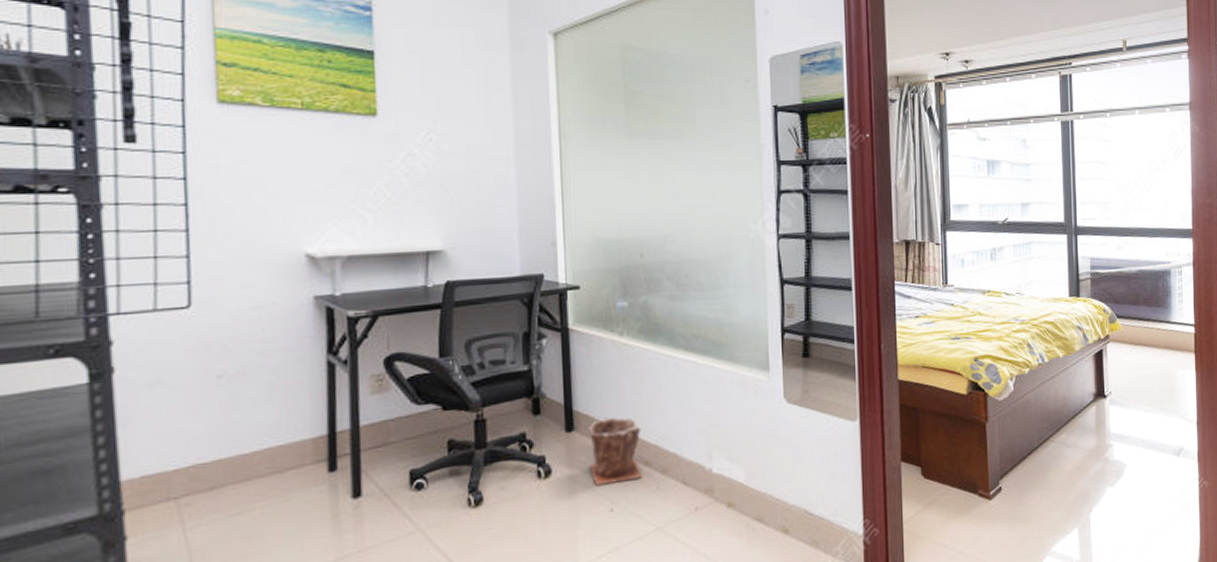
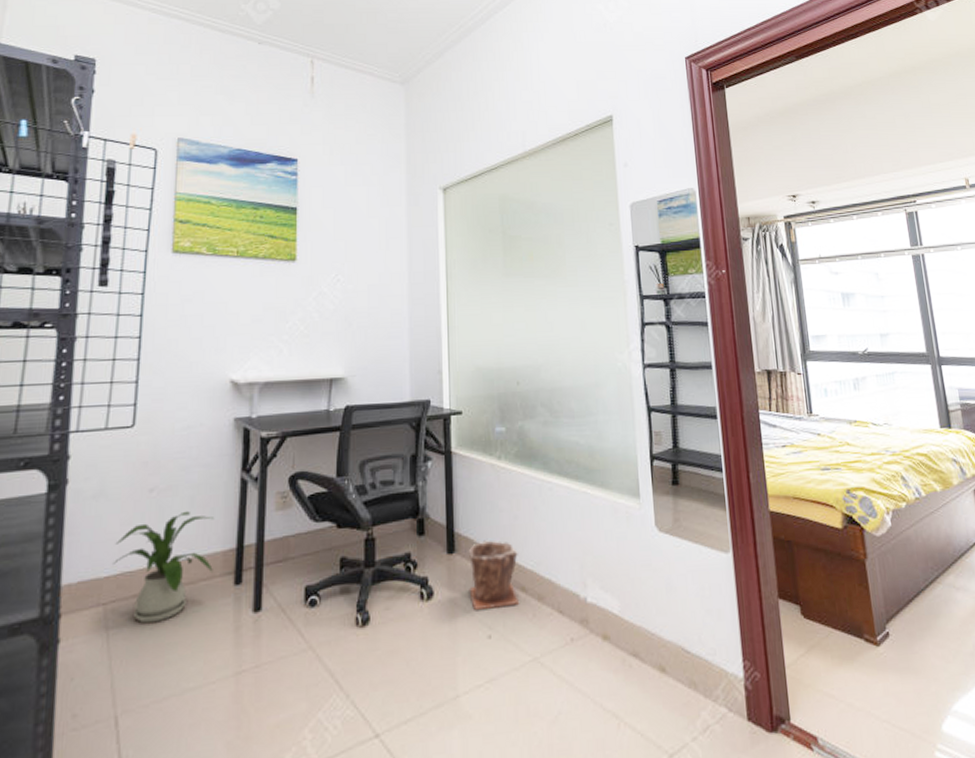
house plant: none [181,397,302,516] -> present [113,510,213,624]

